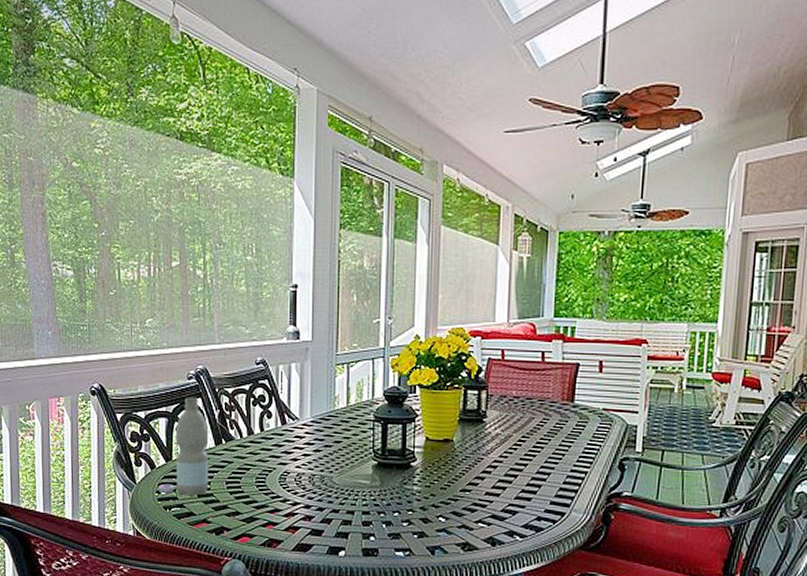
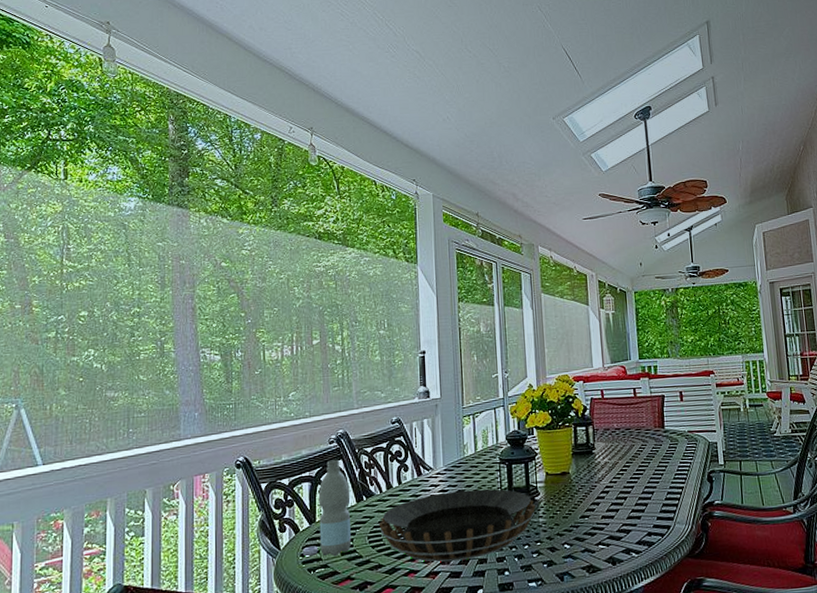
decorative bowl: none [237,446,413,520] -> present [378,489,537,563]

